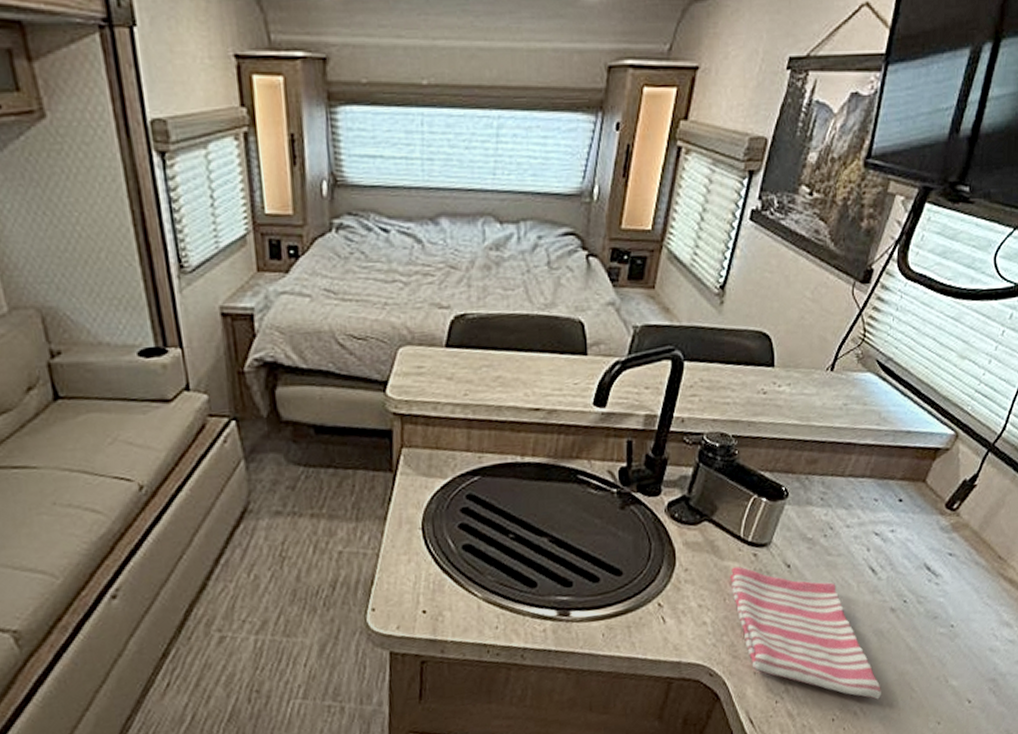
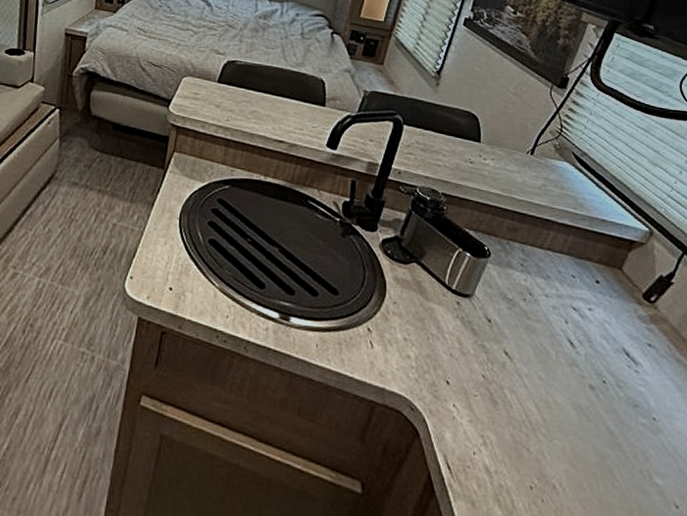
dish towel: present [730,566,881,700] -> none [434,310,581,478]

